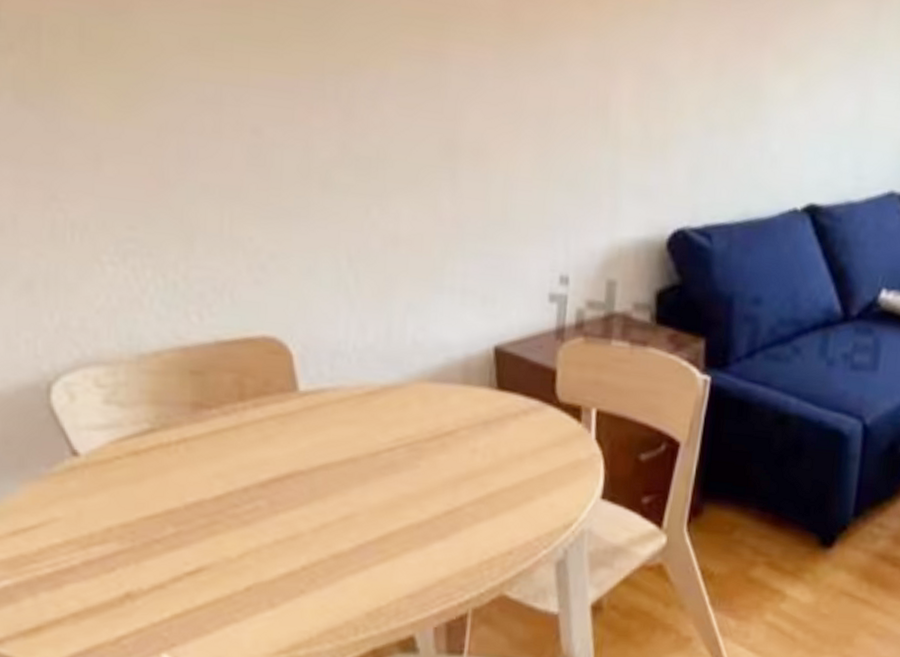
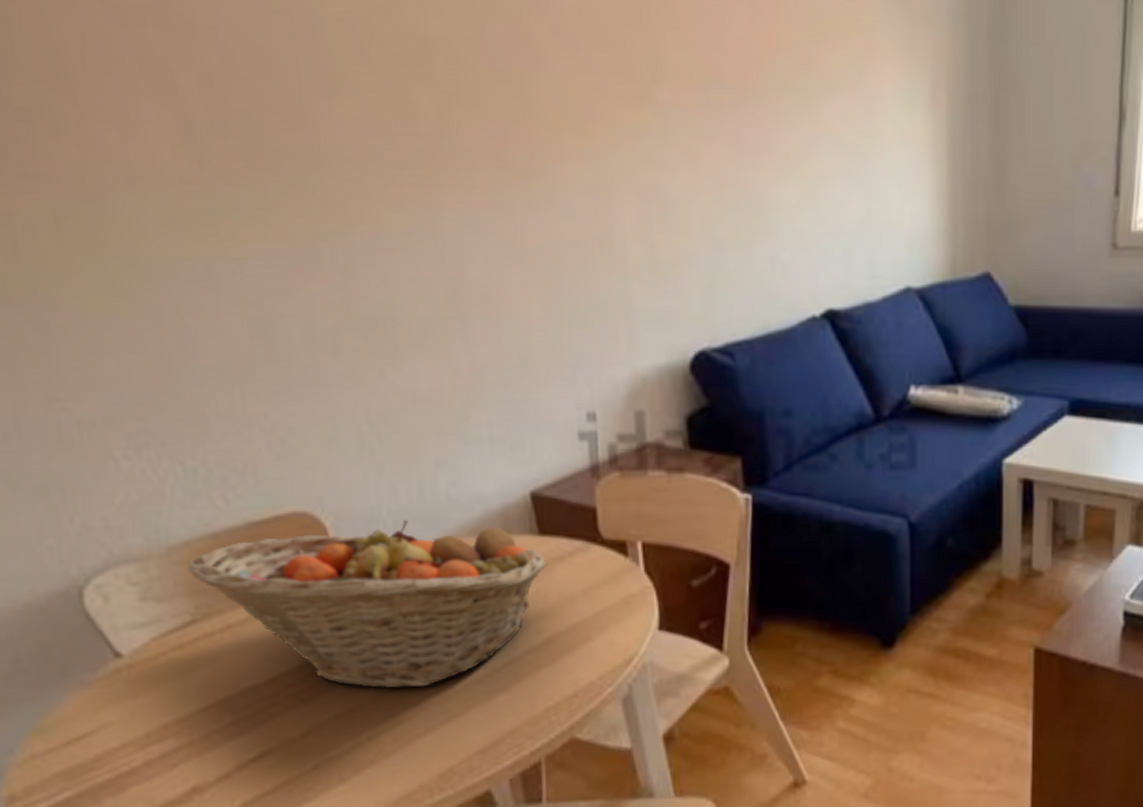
fruit basket: none [154,358,501,525] -> present [187,520,547,689]

